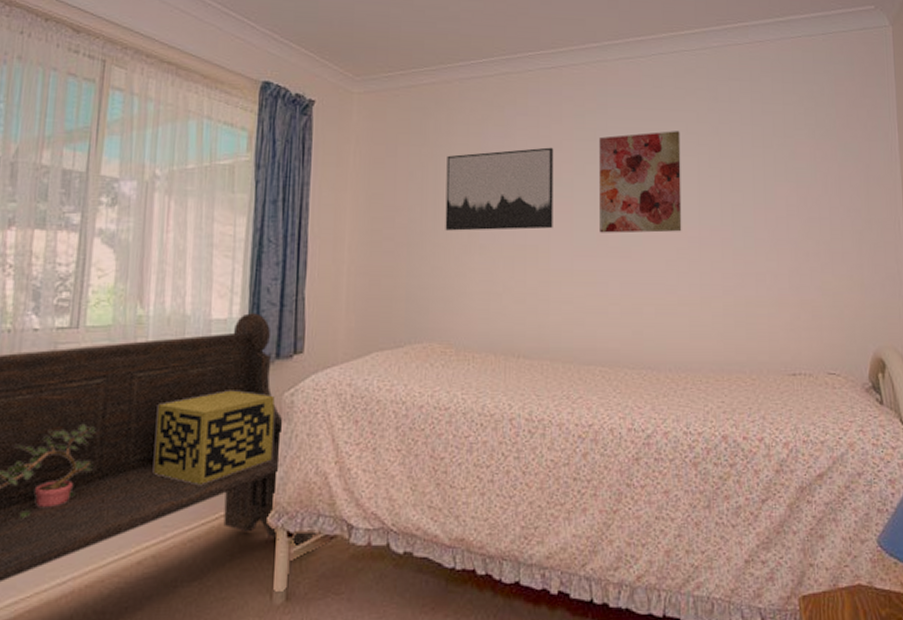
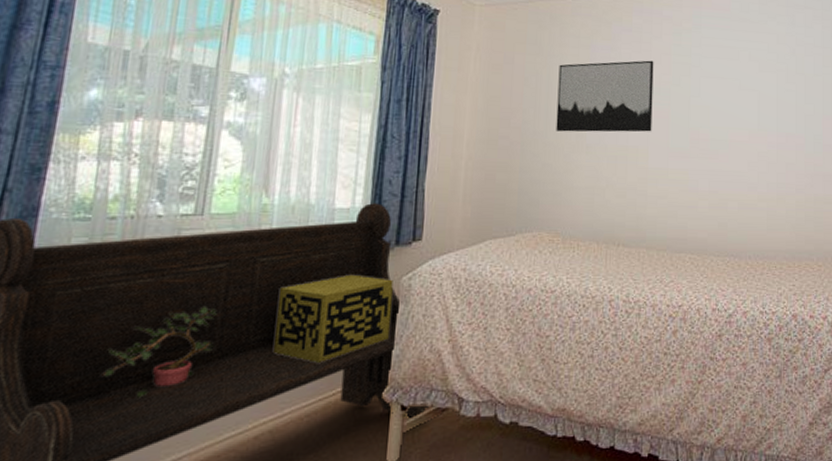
wall art: present [599,131,682,234] -> none [692,50,763,138]

